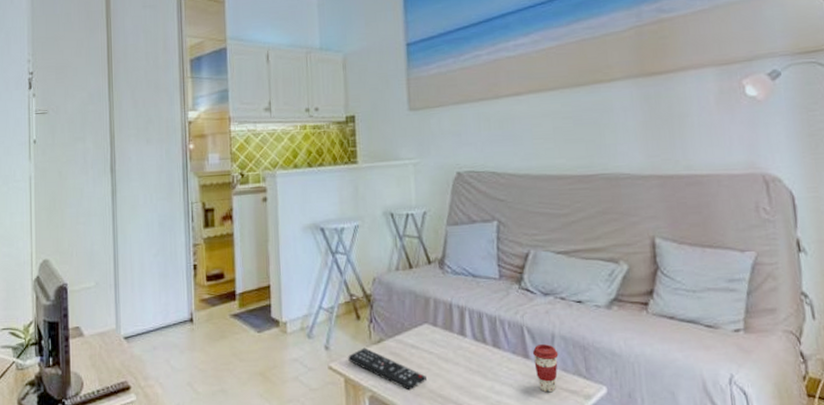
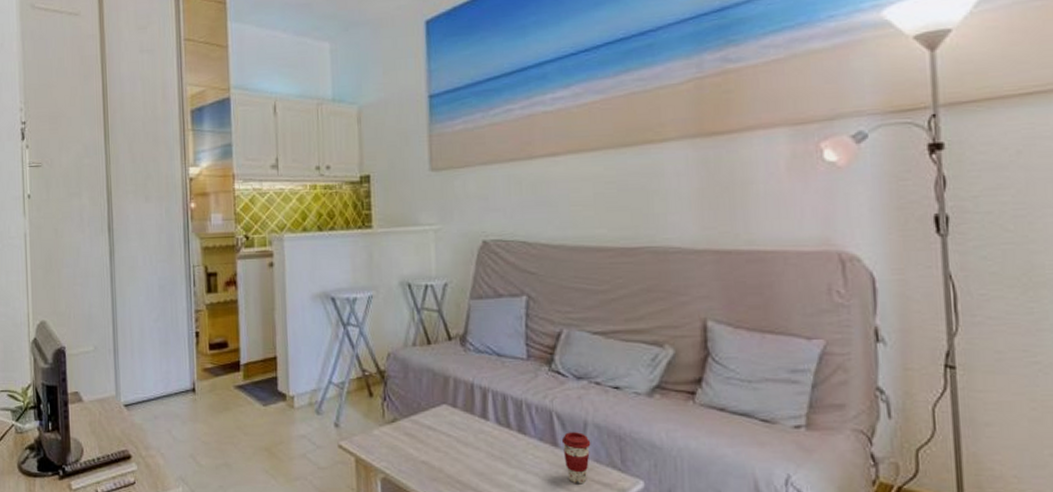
remote control: present [348,347,427,391] -> none [359,427,444,474]

